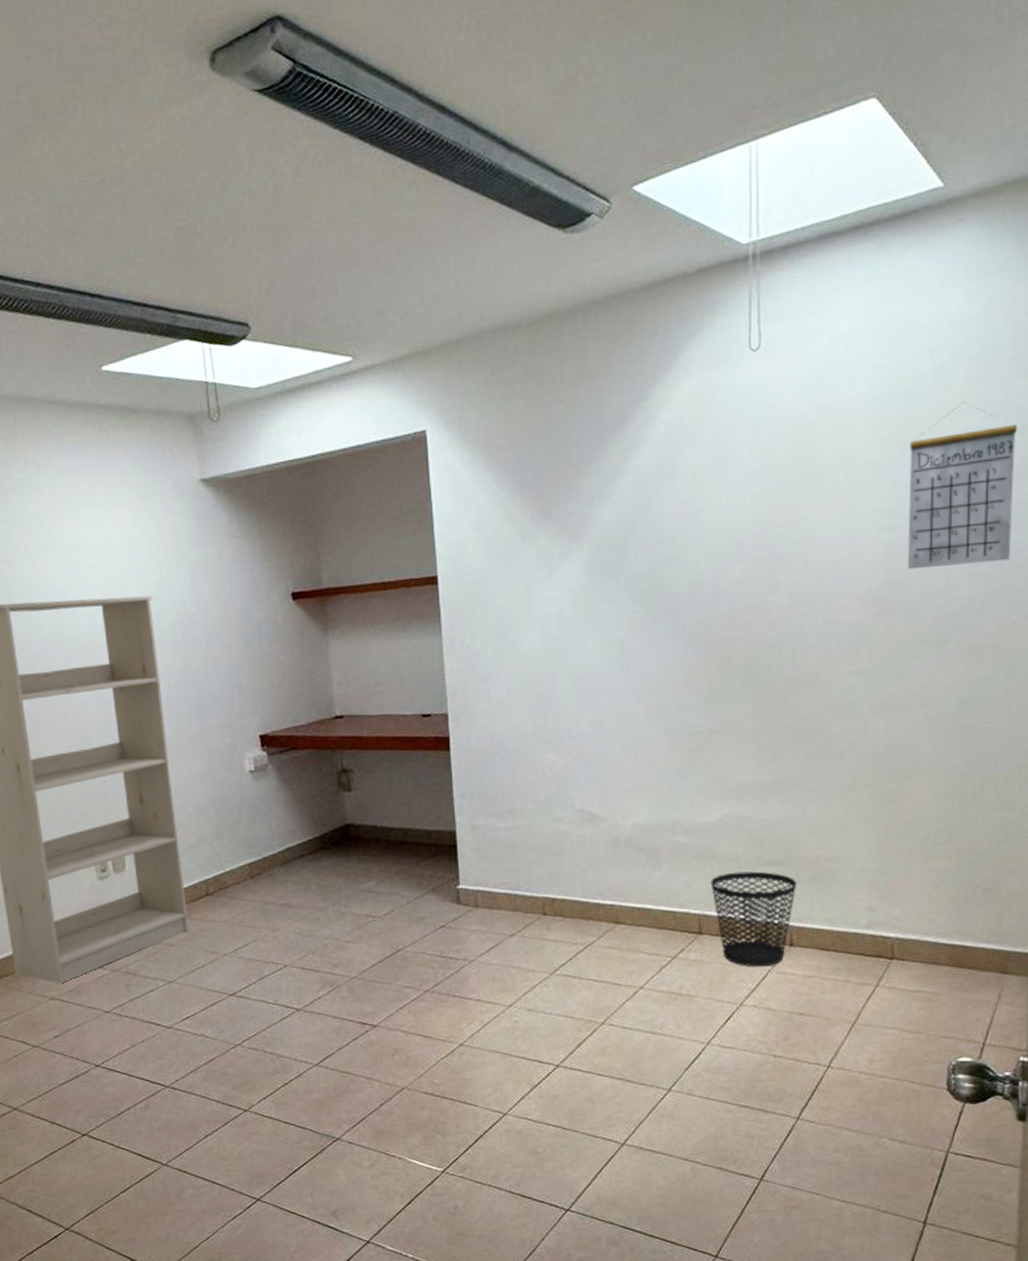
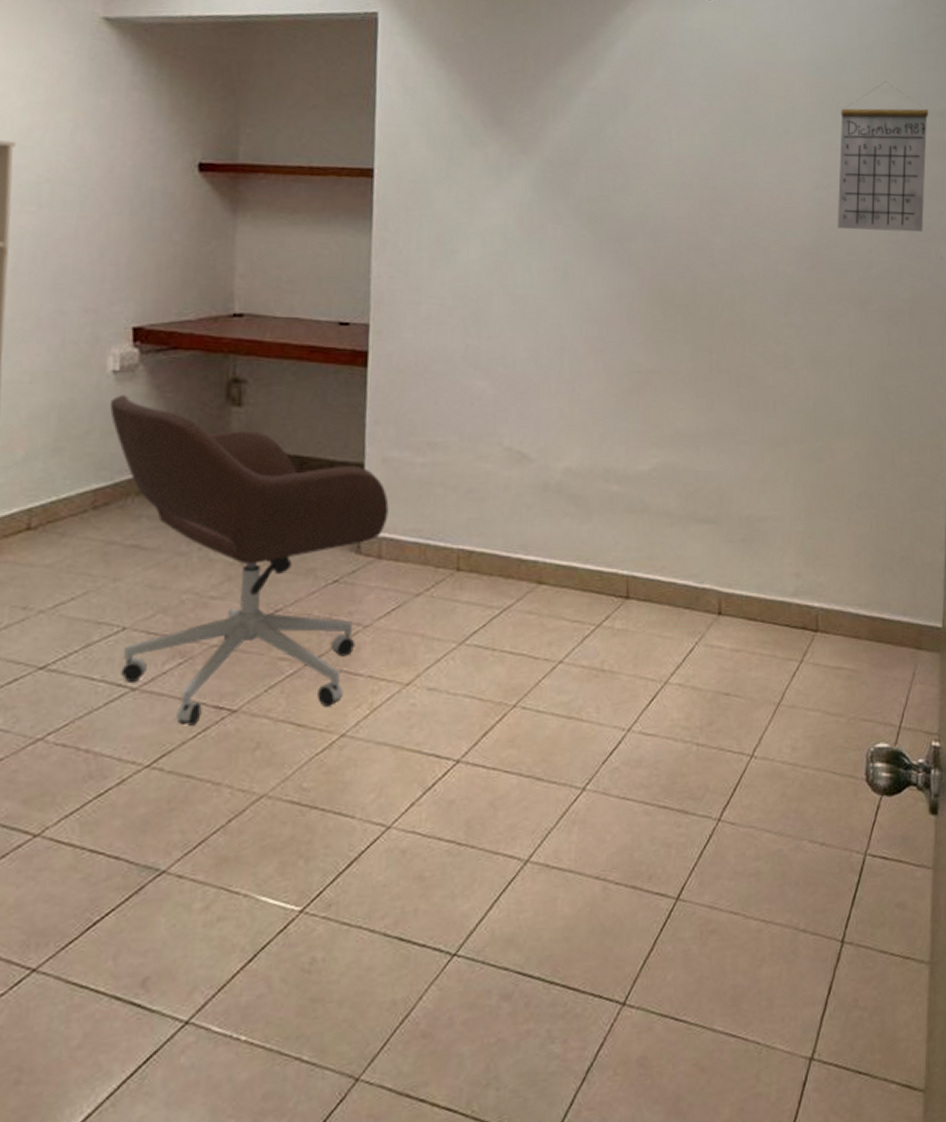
office chair: none [251,788,480,1036] -> present [109,394,389,726]
wastebasket: present [710,871,797,967] -> none [641,528,728,639]

